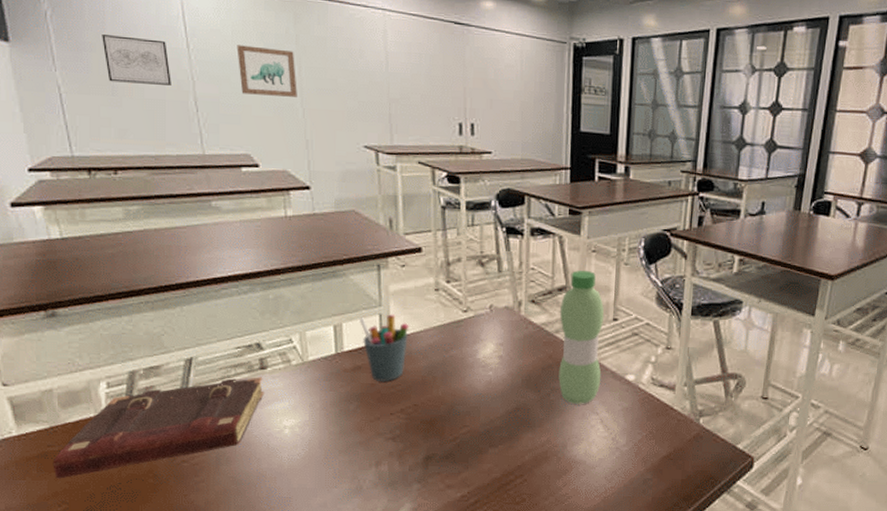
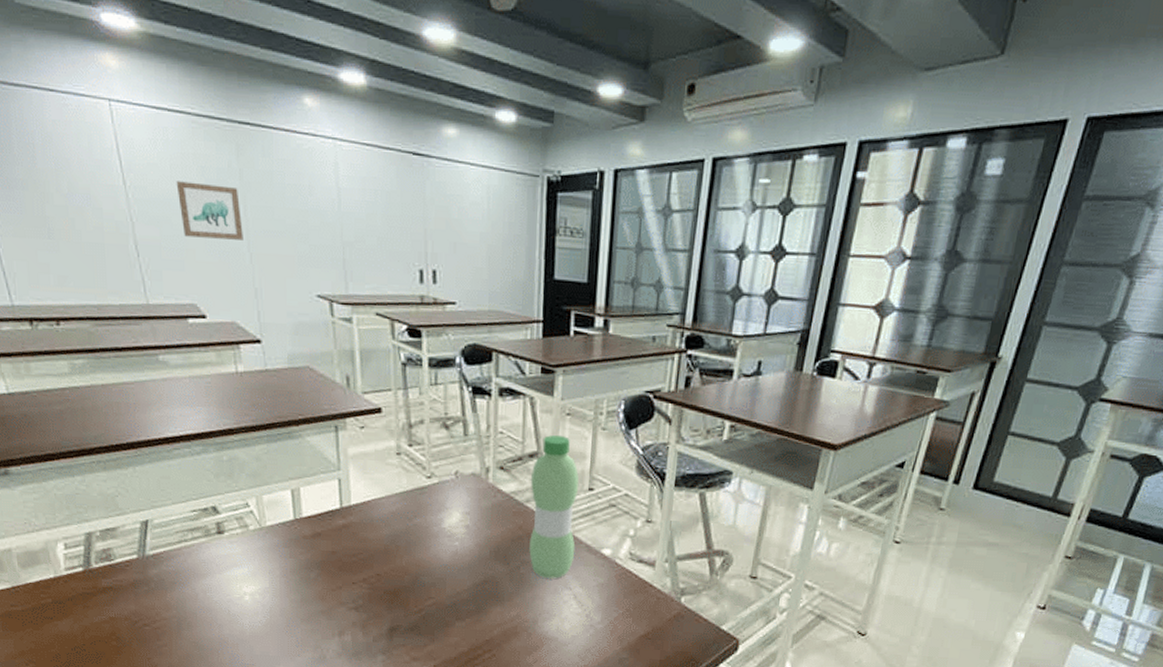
book: present [53,377,264,479] -> none [17,541,223,638]
wall art: present [102,35,171,86] -> none [33,170,109,227]
pen holder: present [360,314,409,383] -> none [318,479,370,551]

